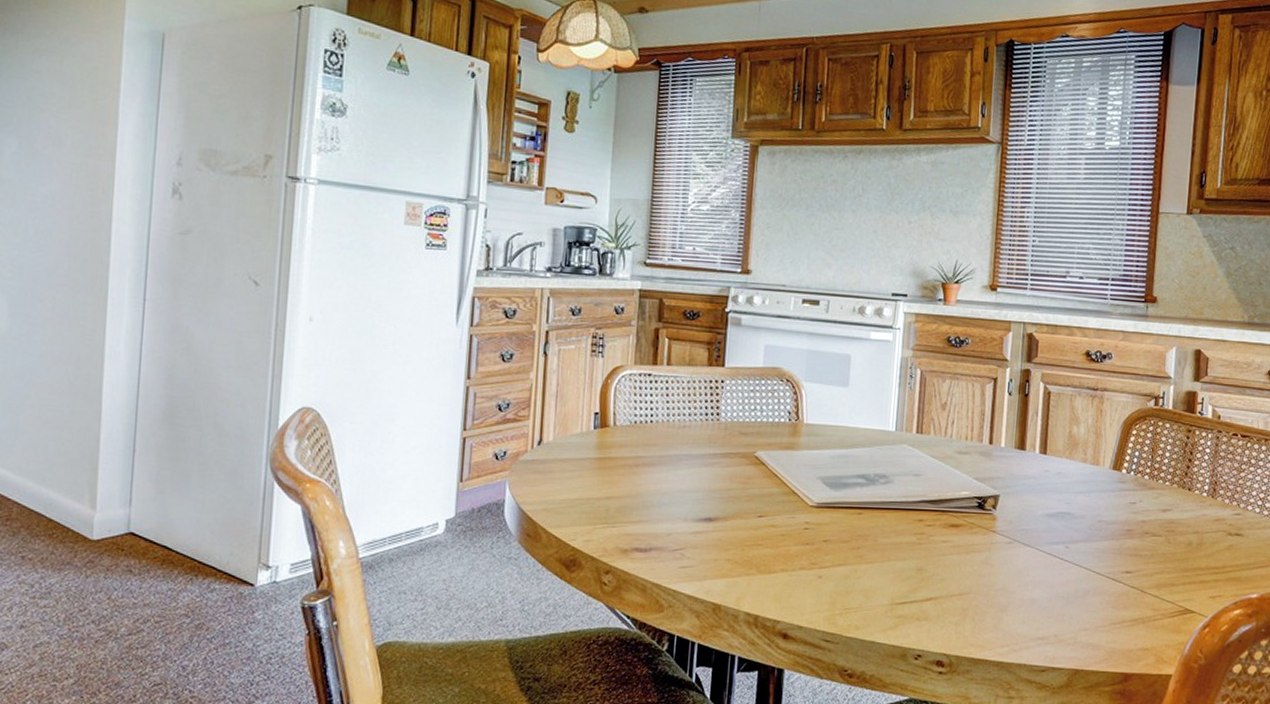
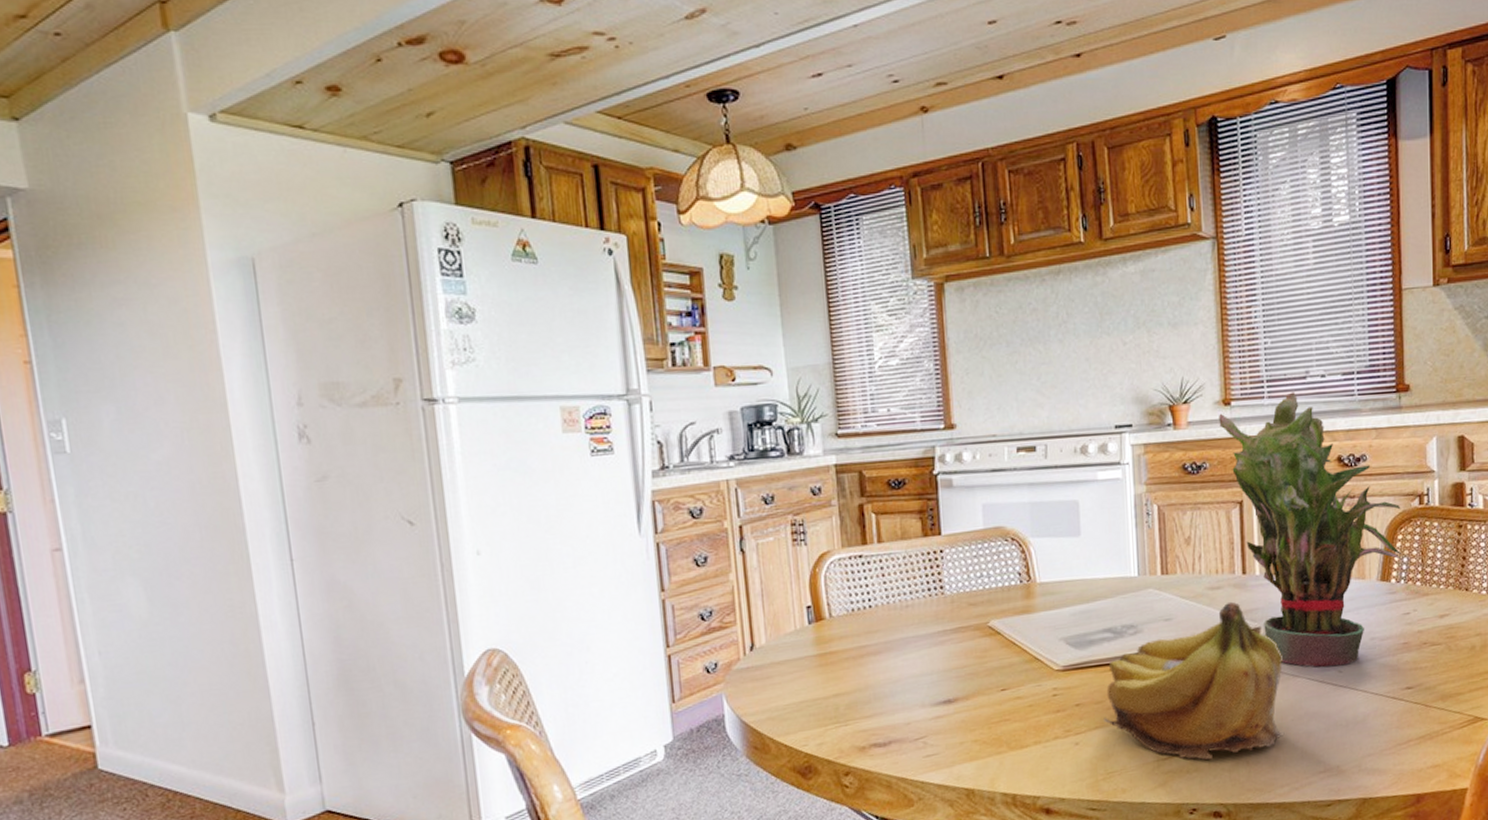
fruit: none [847,467,1016,611] -> present [1103,601,1285,760]
potted plant: none [984,288,1138,542] -> present [1219,392,1403,667]

